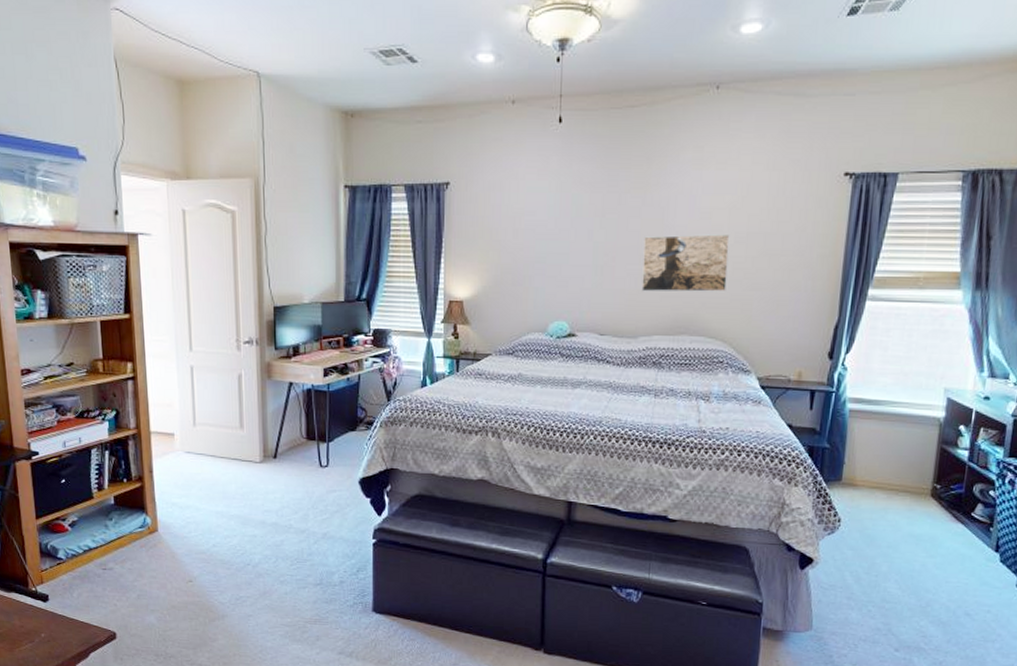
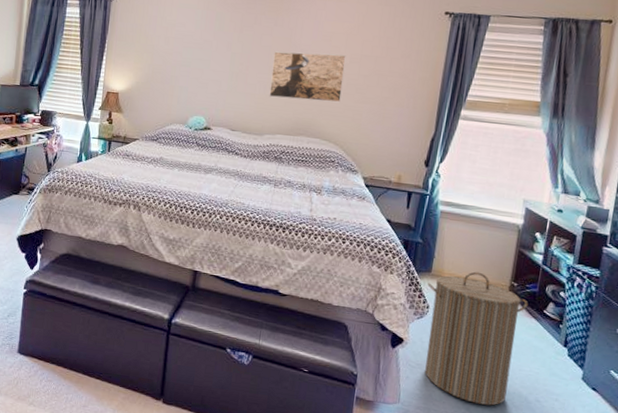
laundry hamper: none [838,476,954,624] -> present [425,271,528,406]

